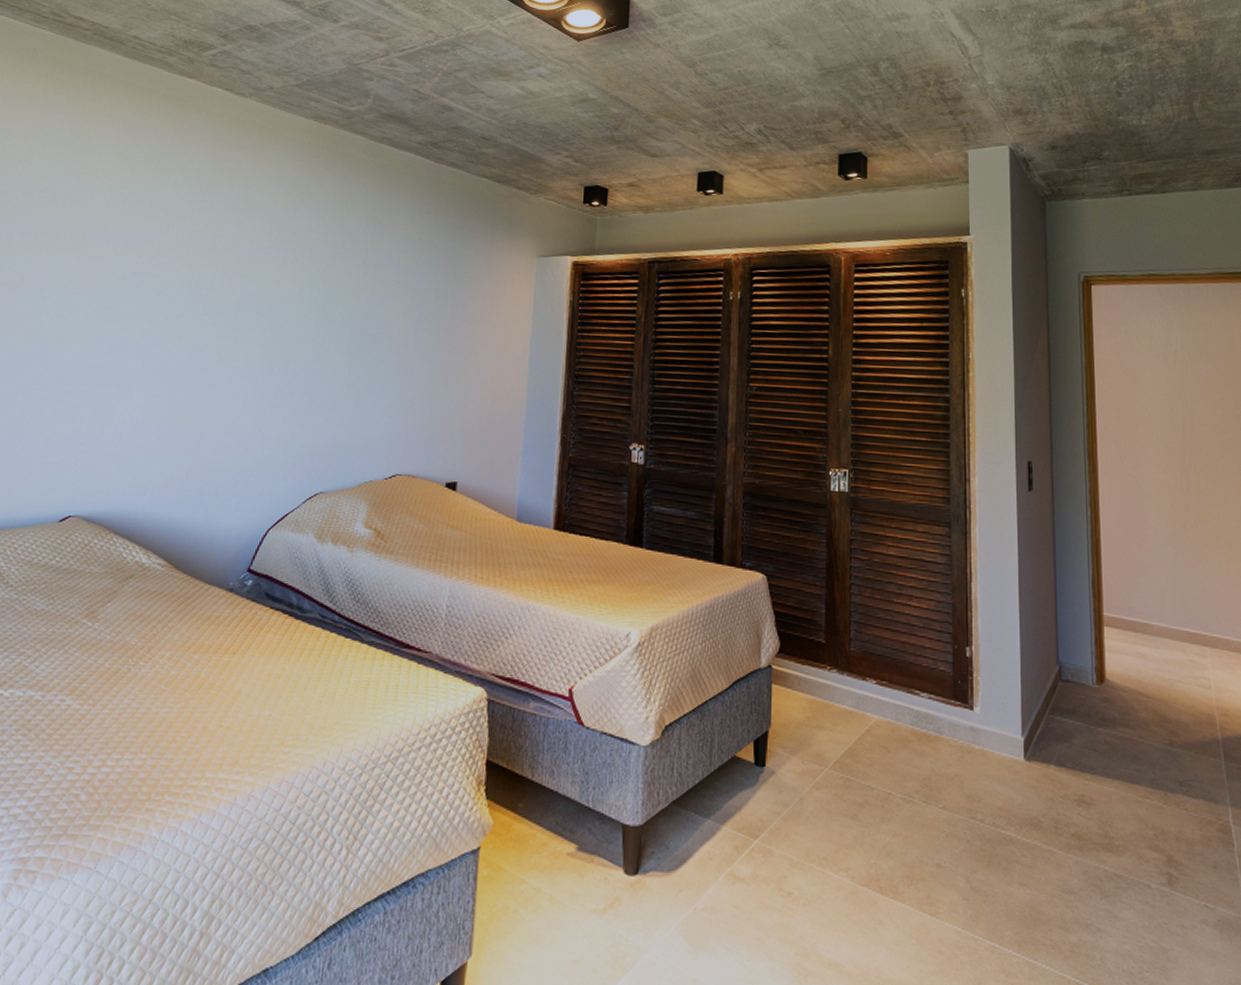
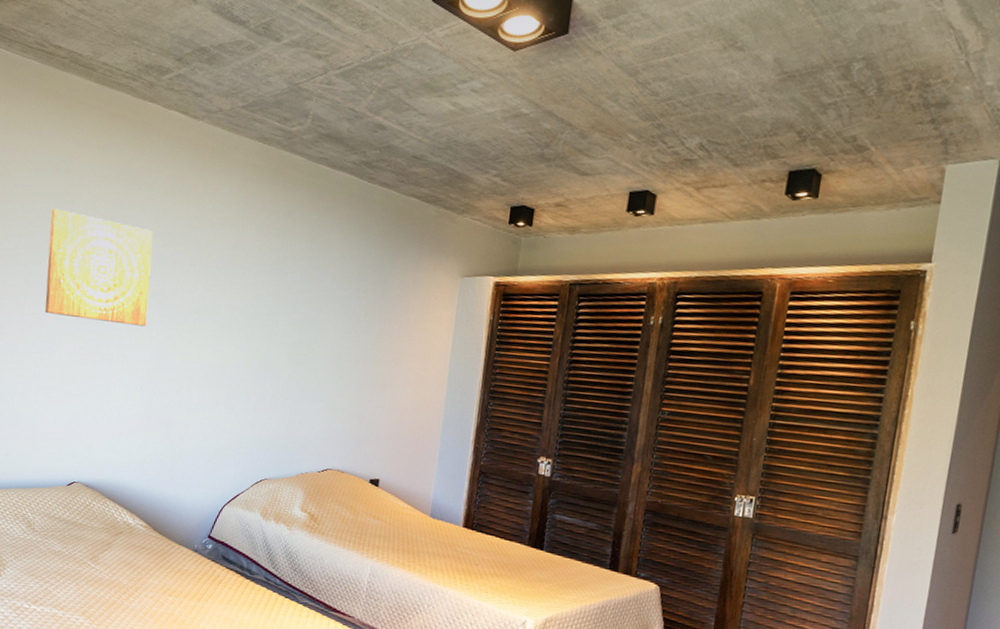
wall art: none [43,189,187,321] -> present [45,208,153,327]

